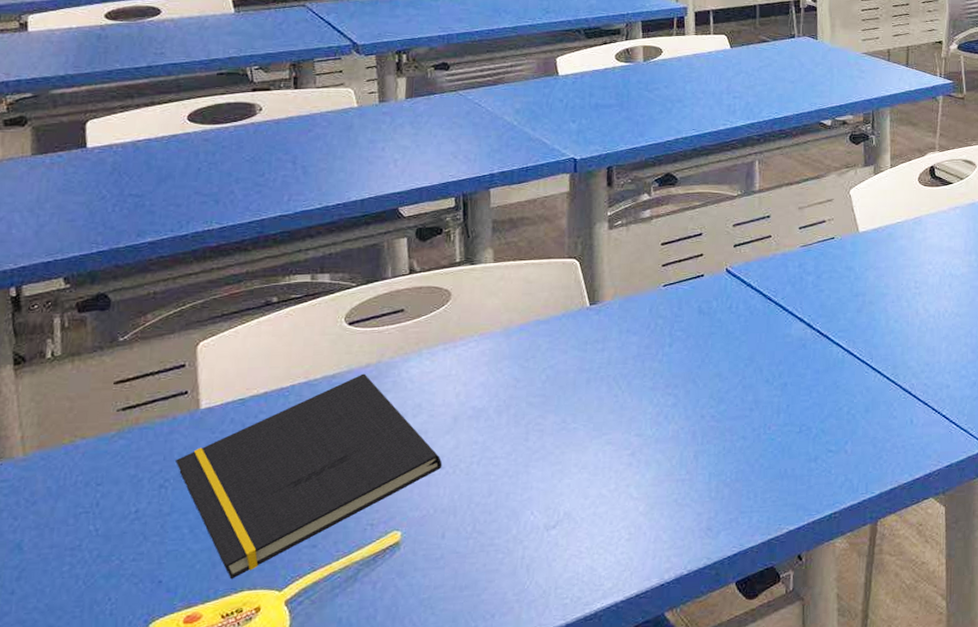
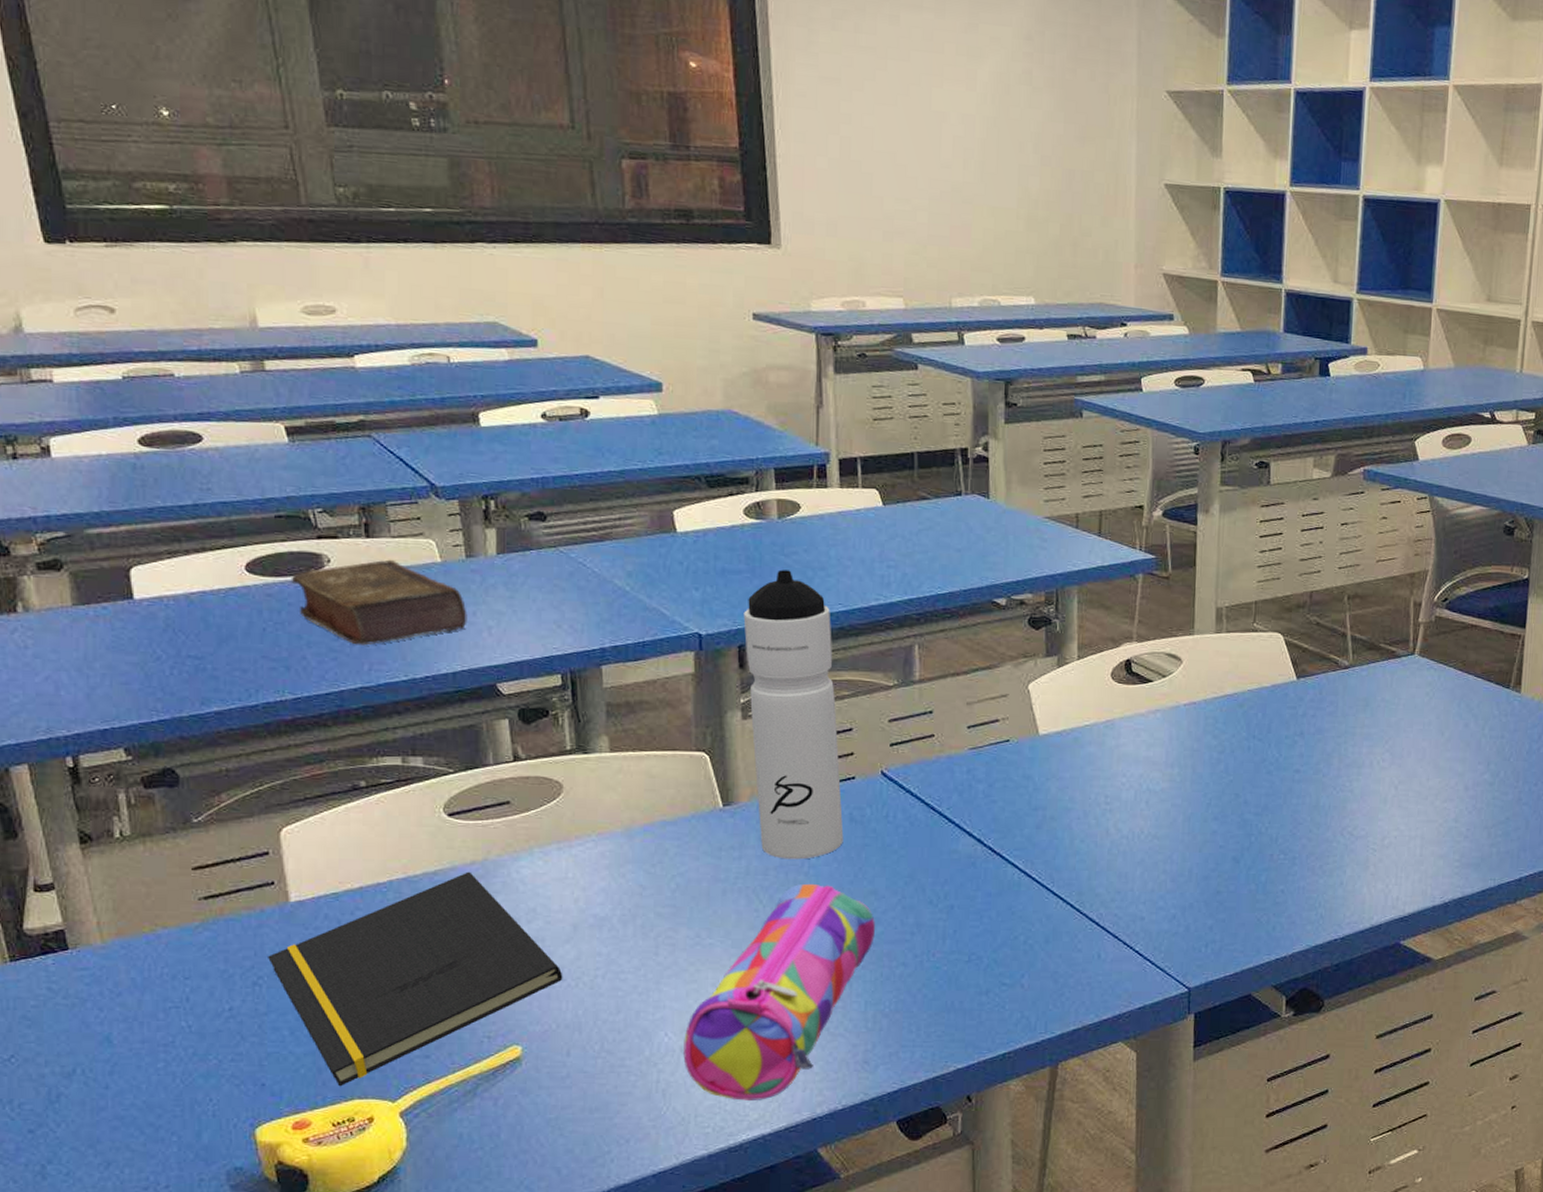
book: none [226,106,377,180] -> present [291,559,467,646]
pencil case: none [547,369,719,571] -> present [683,883,875,1100]
water bottle: none [612,103,693,349] -> present [743,570,844,860]

